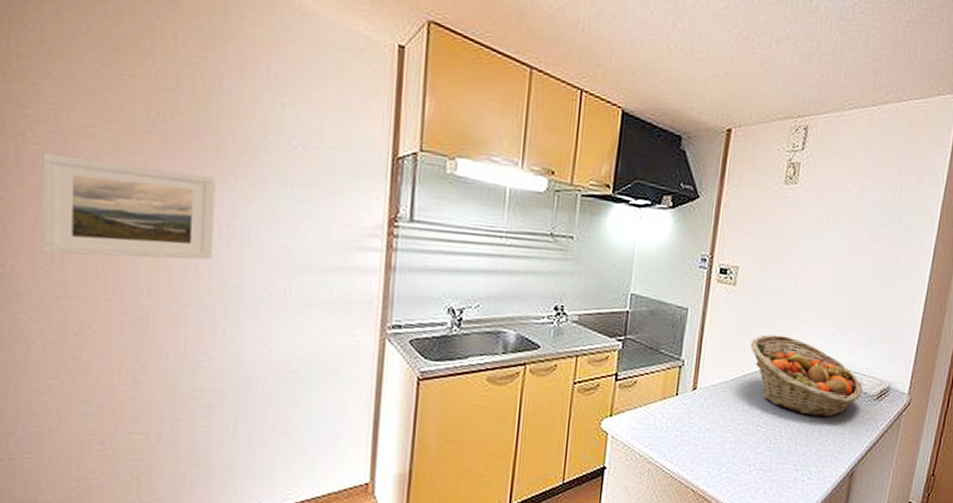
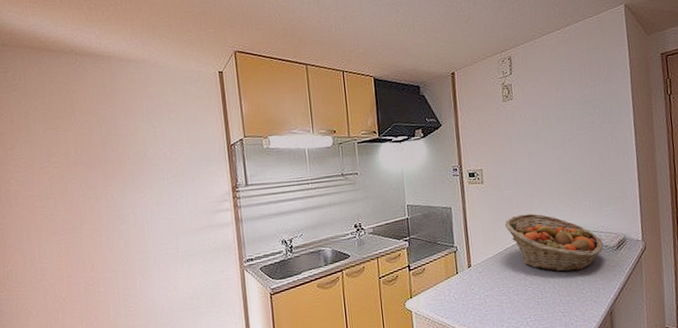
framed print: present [41,153,216,261] -> none [21,183,126,253]

